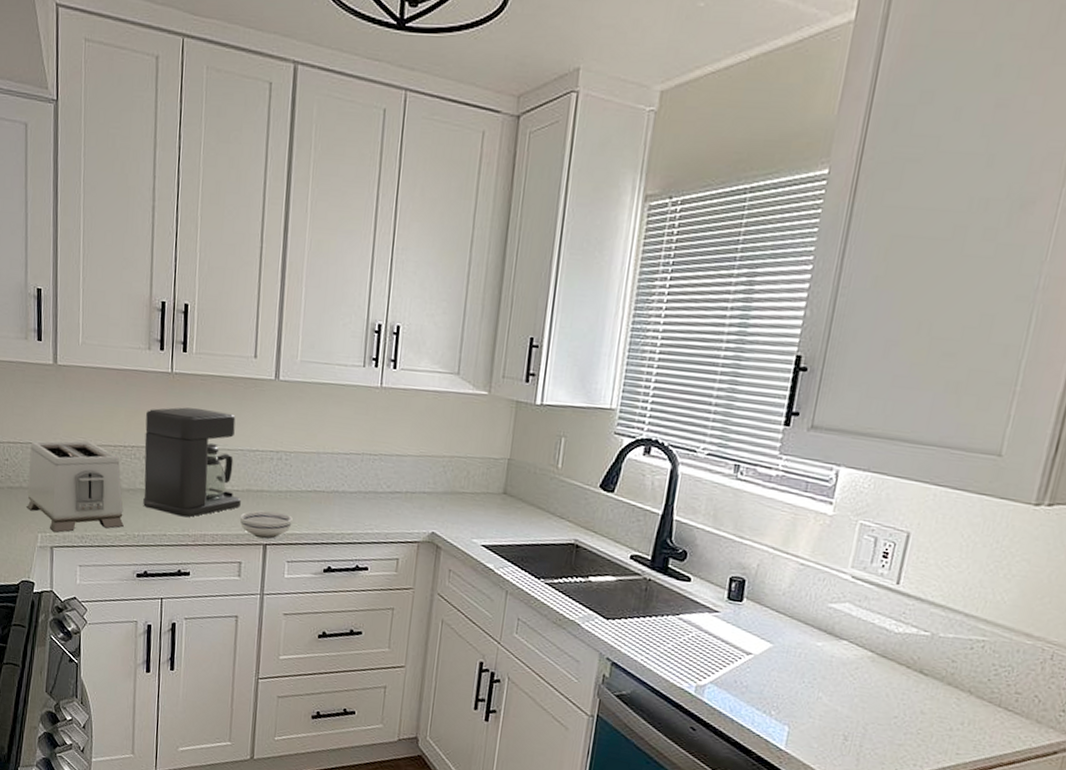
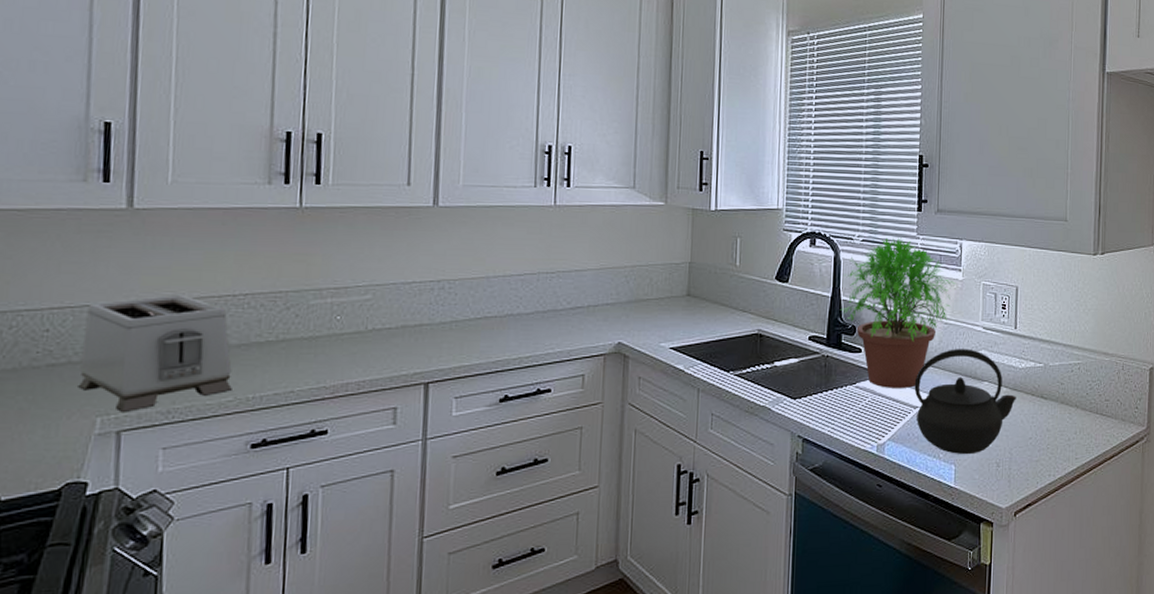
coffee maker: present [143,407,241,518] -> none [260,244,395,367]
bowl: present [239,510,293,539] -> none [393,345,460,377]
potted plant: none [671,453,823,631] -> present [841,237,956,388]
kettle: none [747,595,885,720] -> present [914,349,1016,454]

